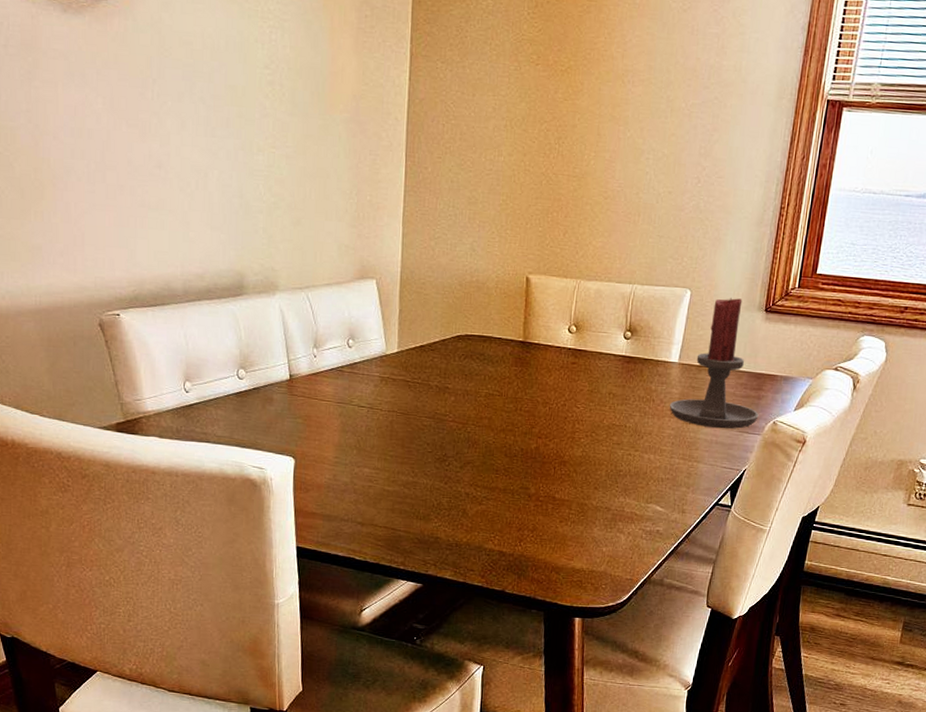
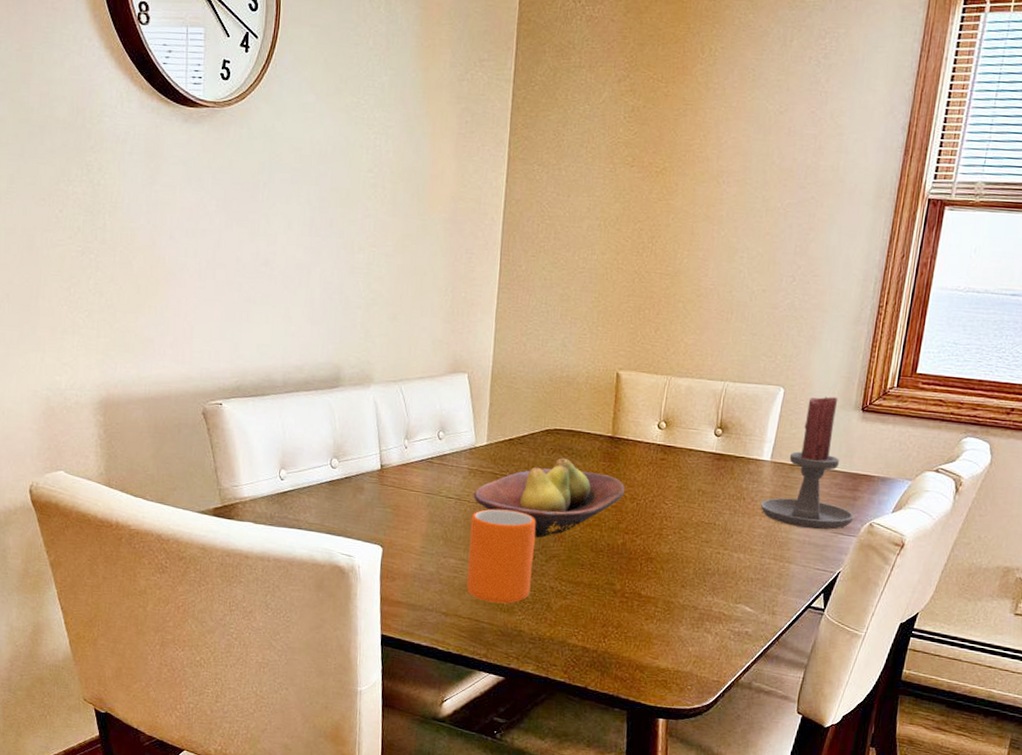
mug: none [382,416,450,511] -> present [466,508,536,604]
fruit bowl: none [385,363,538,445] -> present [473,458,625,538]

